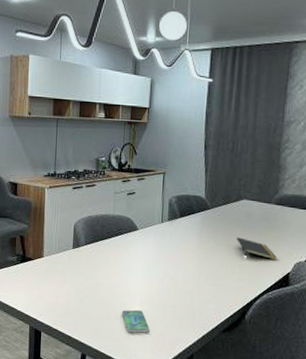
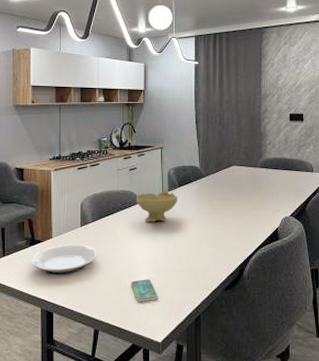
plate: none [21,265,90,295] -> present [31,244,98,275]
bowl: none [132,220,178,253] -> present [136,191,177,222]
notepad: present [236,237,277,261] -> none [229,200,266,218]

